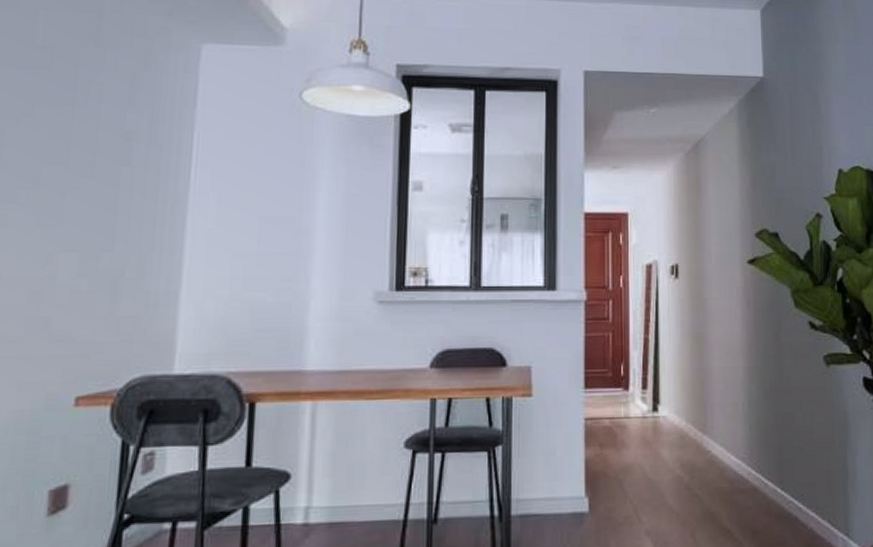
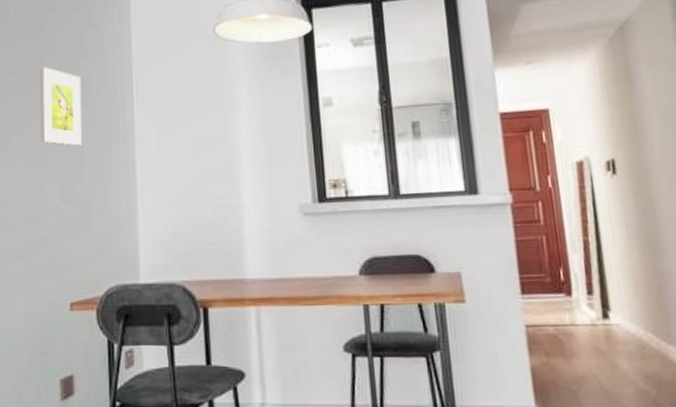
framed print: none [60,110,125,209] -> present [40,66,82,146]

